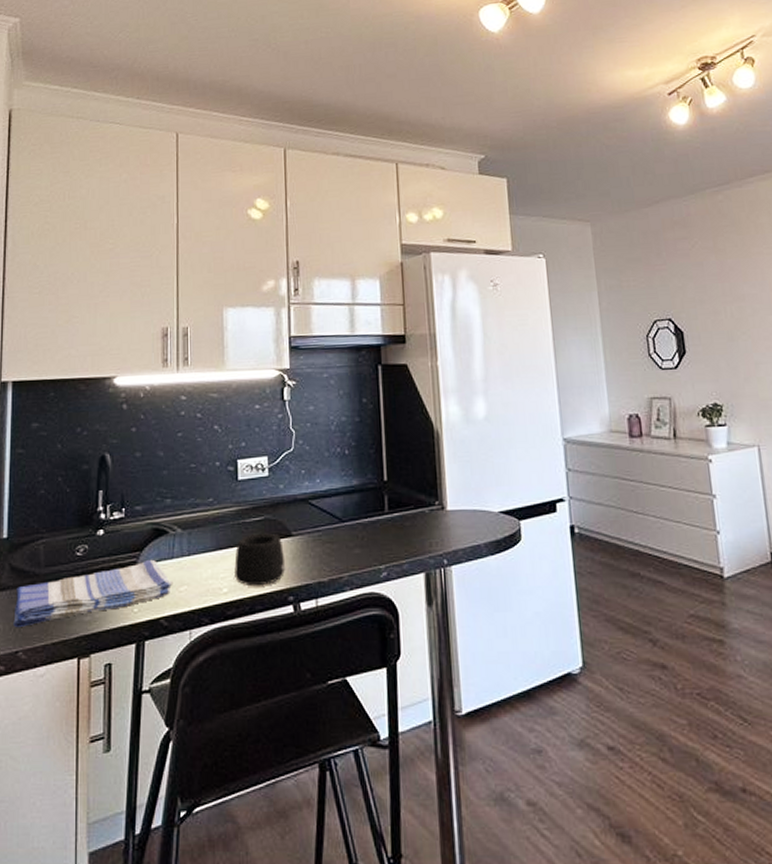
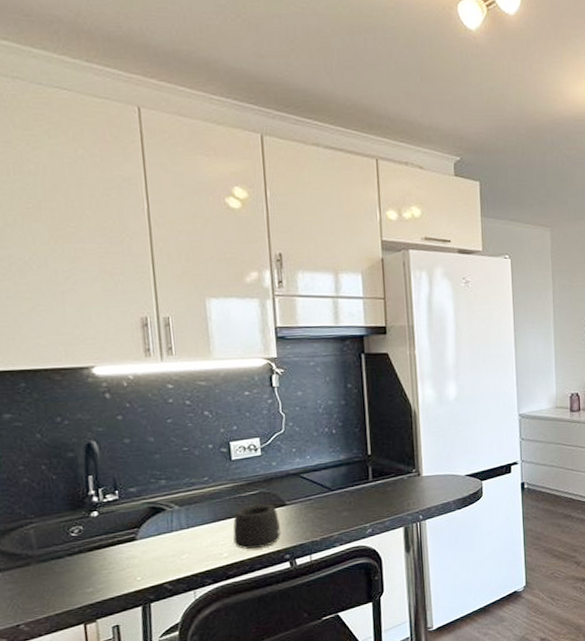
dish towel: present [13,559,173,627] -> none [9,534,174,604]

